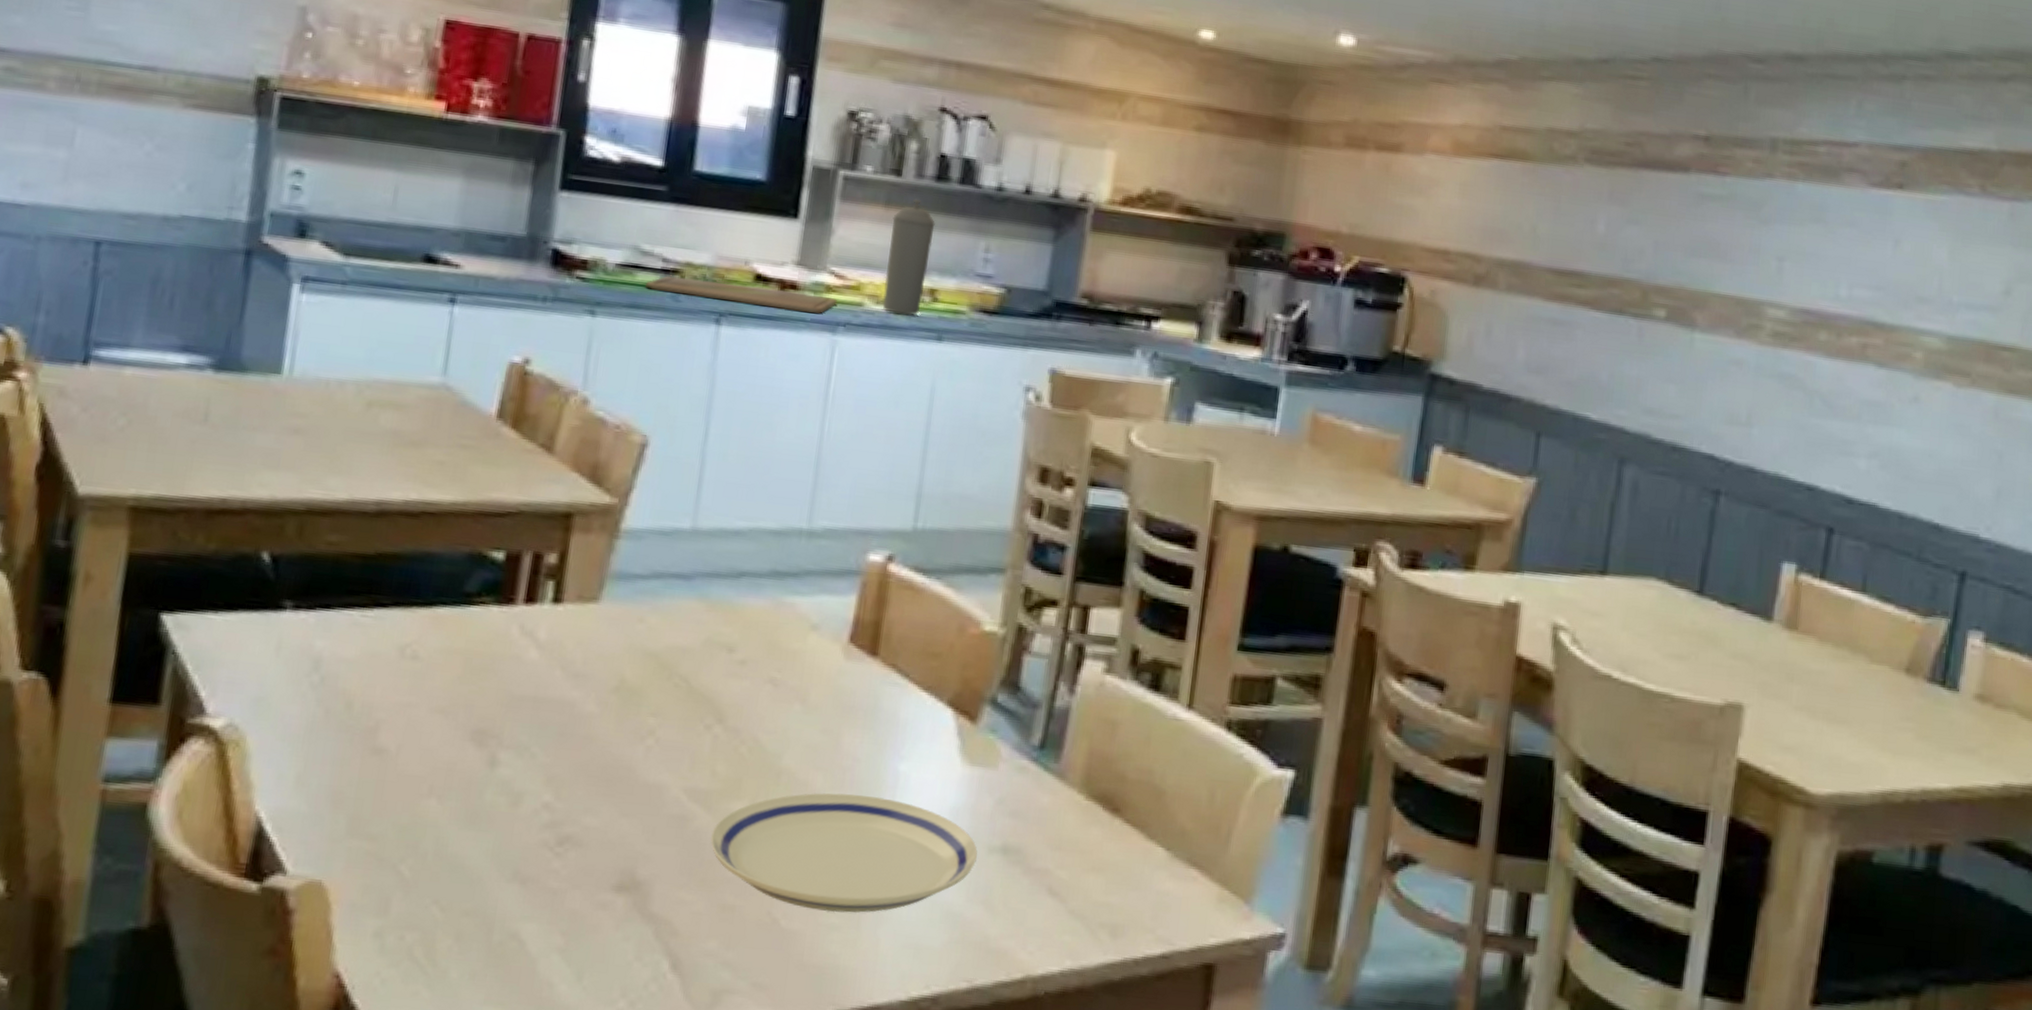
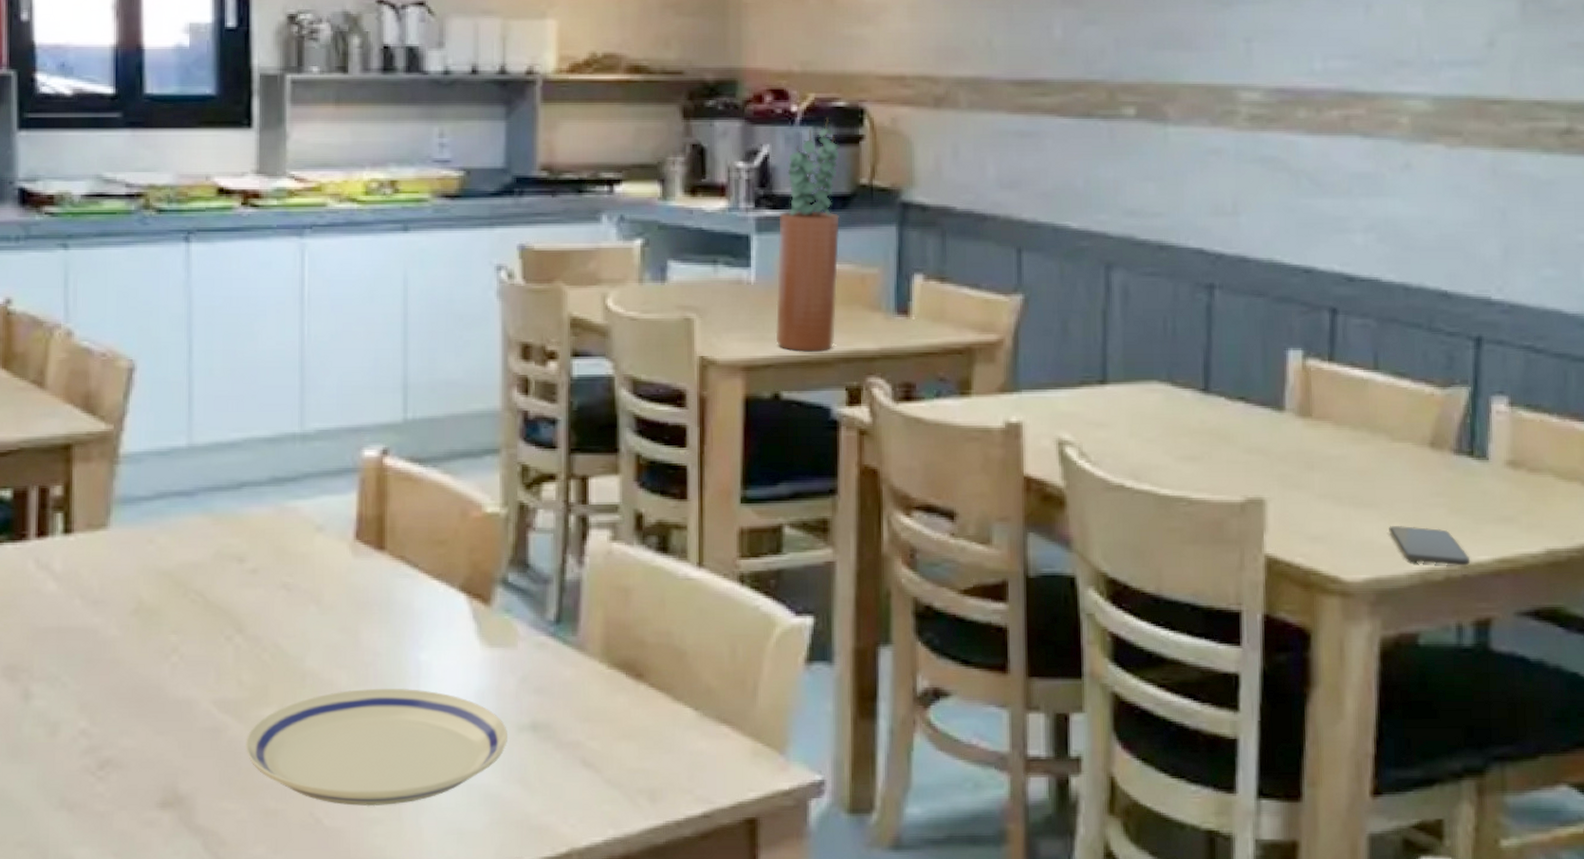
chopping board: present [644,275,838,314] -> none [112,199,302,220]
canister: present [882,198,935,316] -> none [344,93,387,210]
vase: none [1291,281,1377,511] -> present [775,117,840,352]
smartphone: none [1856,745,1931,791] -> present [1388,526,1471,565]

